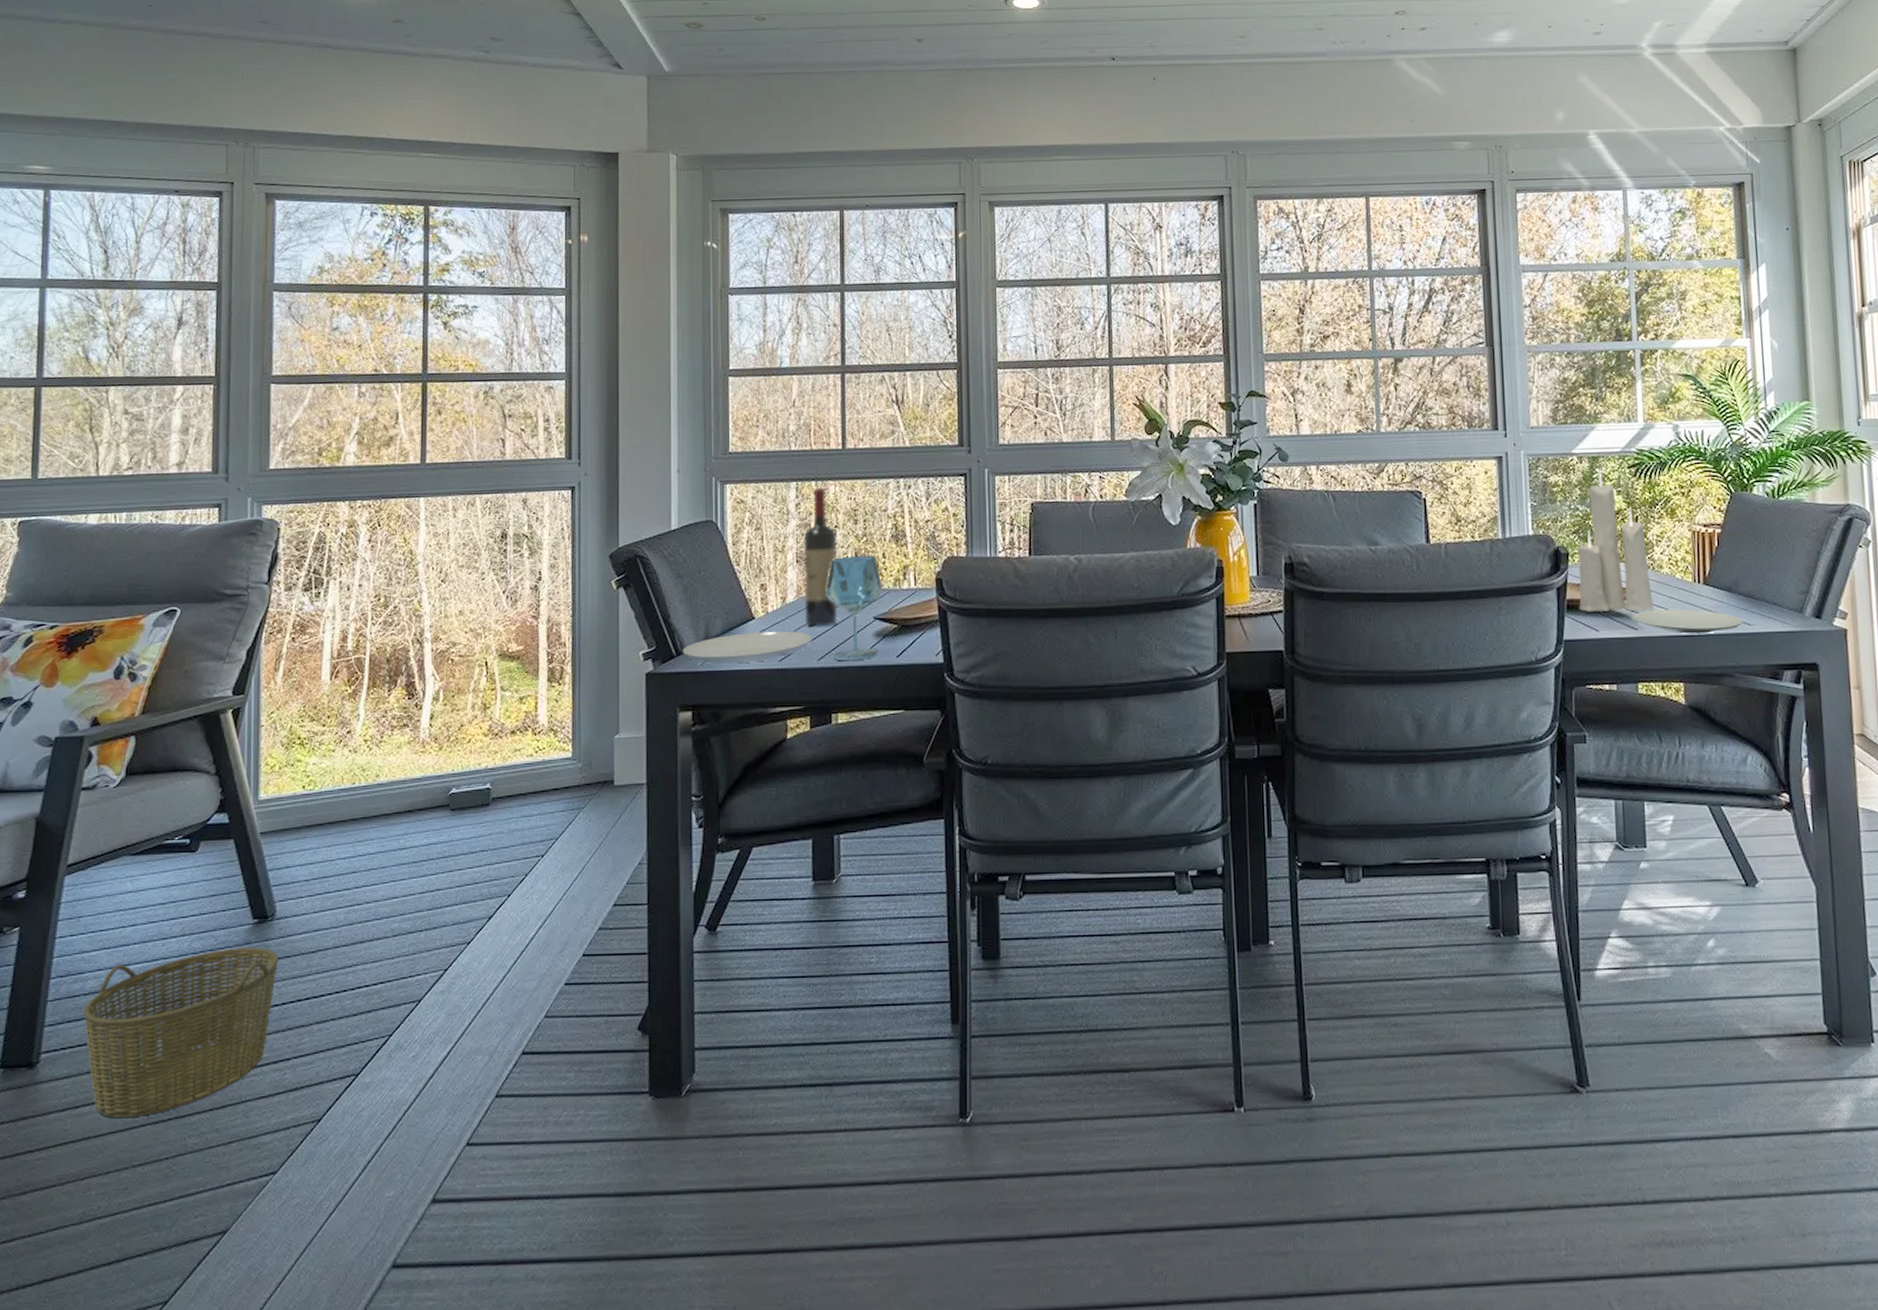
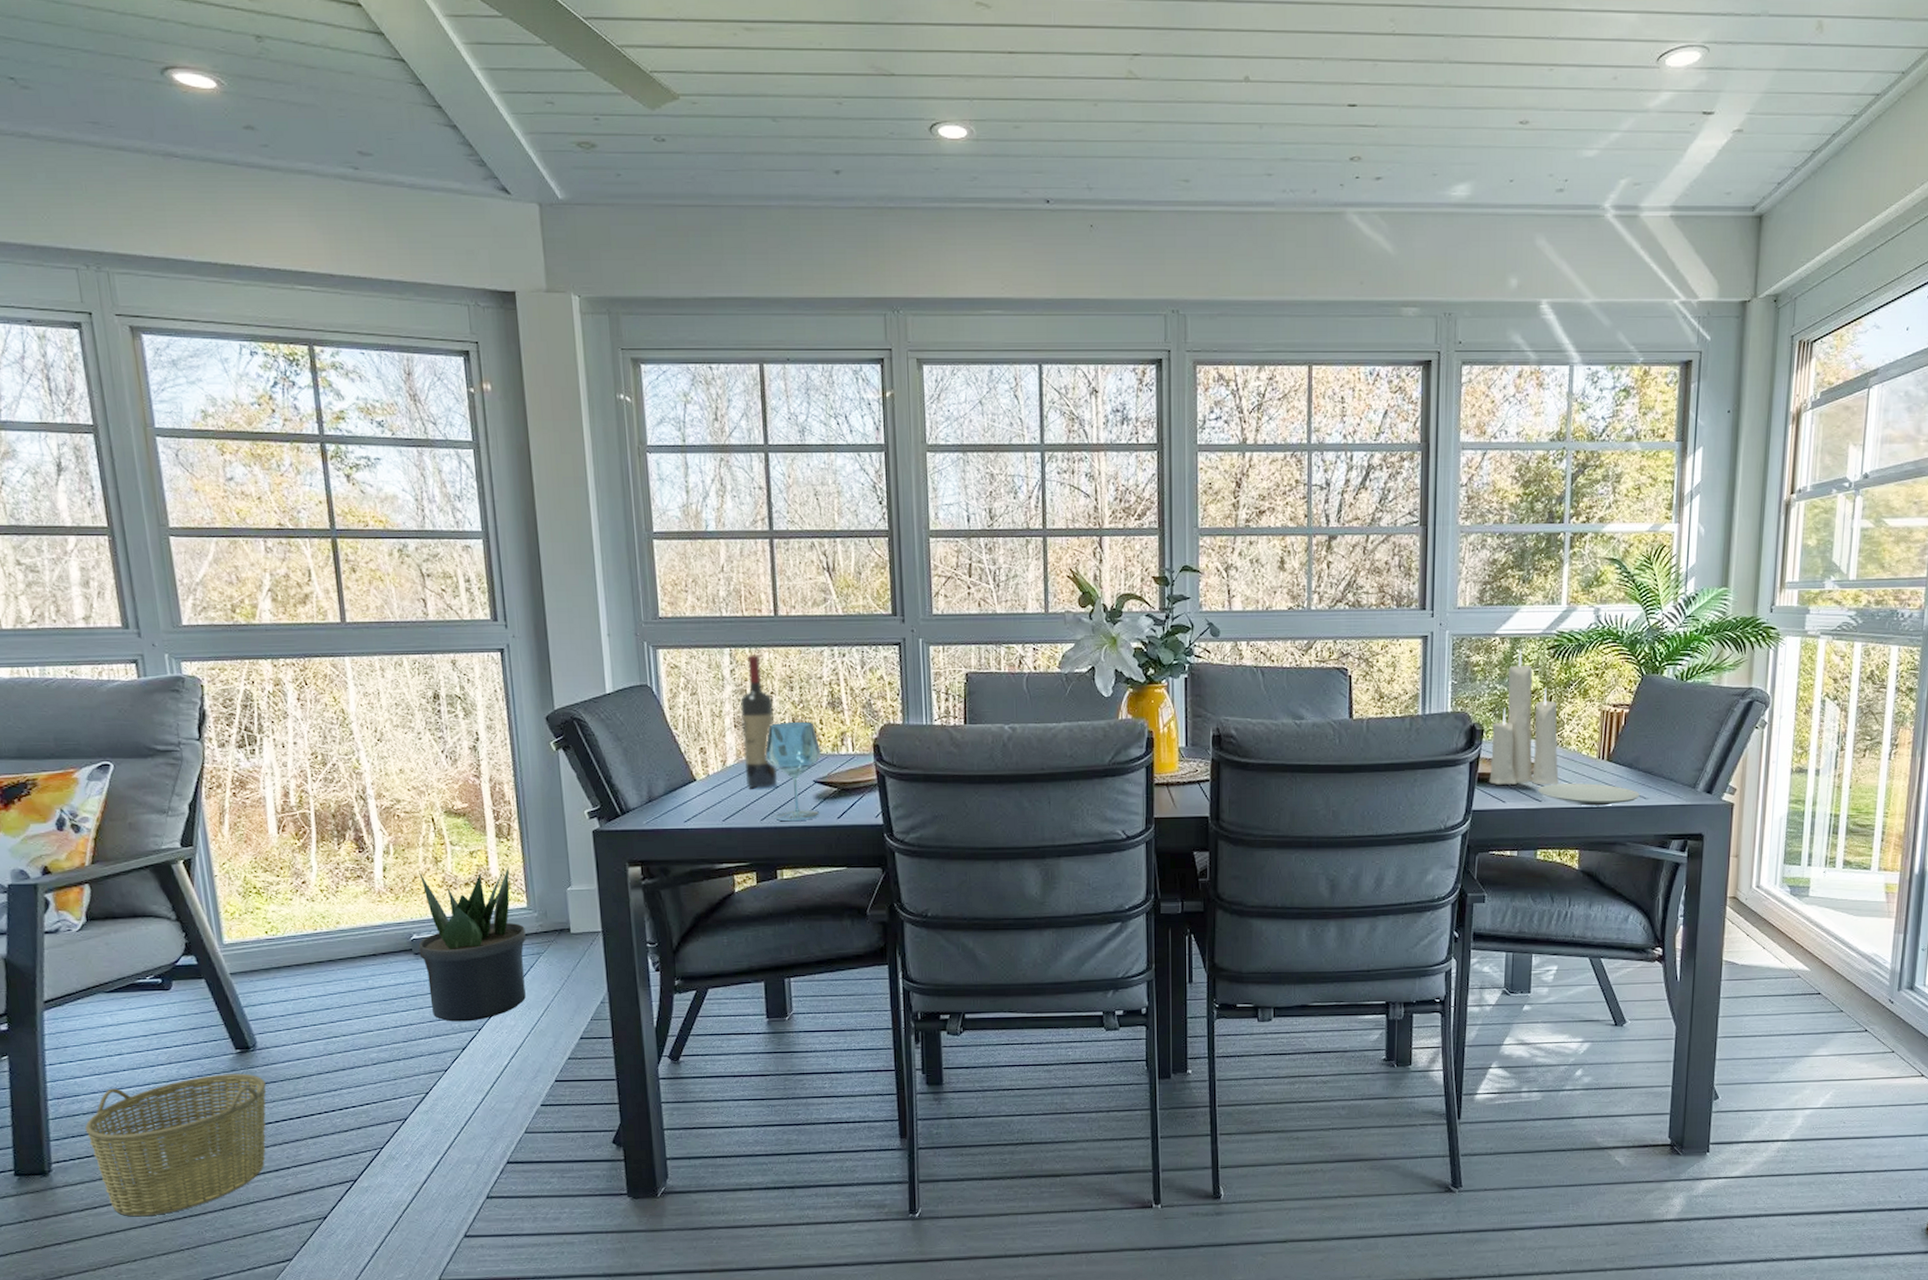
planter: none [456,713,567,887] -> present [418,867,526,1022]
plate: present [682,630,812,665] -> none [626,792,754,824]

